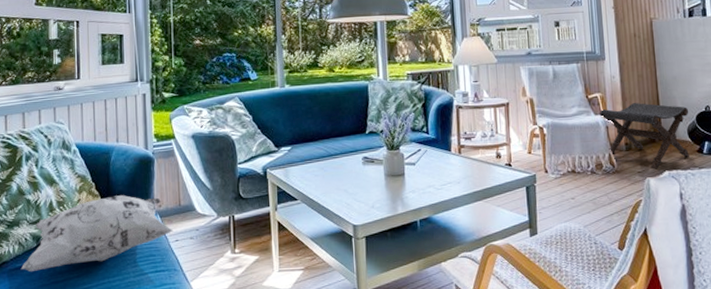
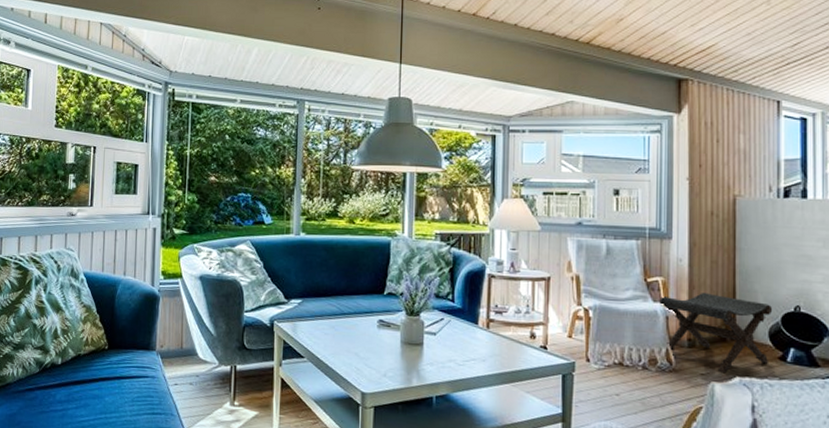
decorative pillow: present [20,195,174,272] -> none [22,330,174,398]

